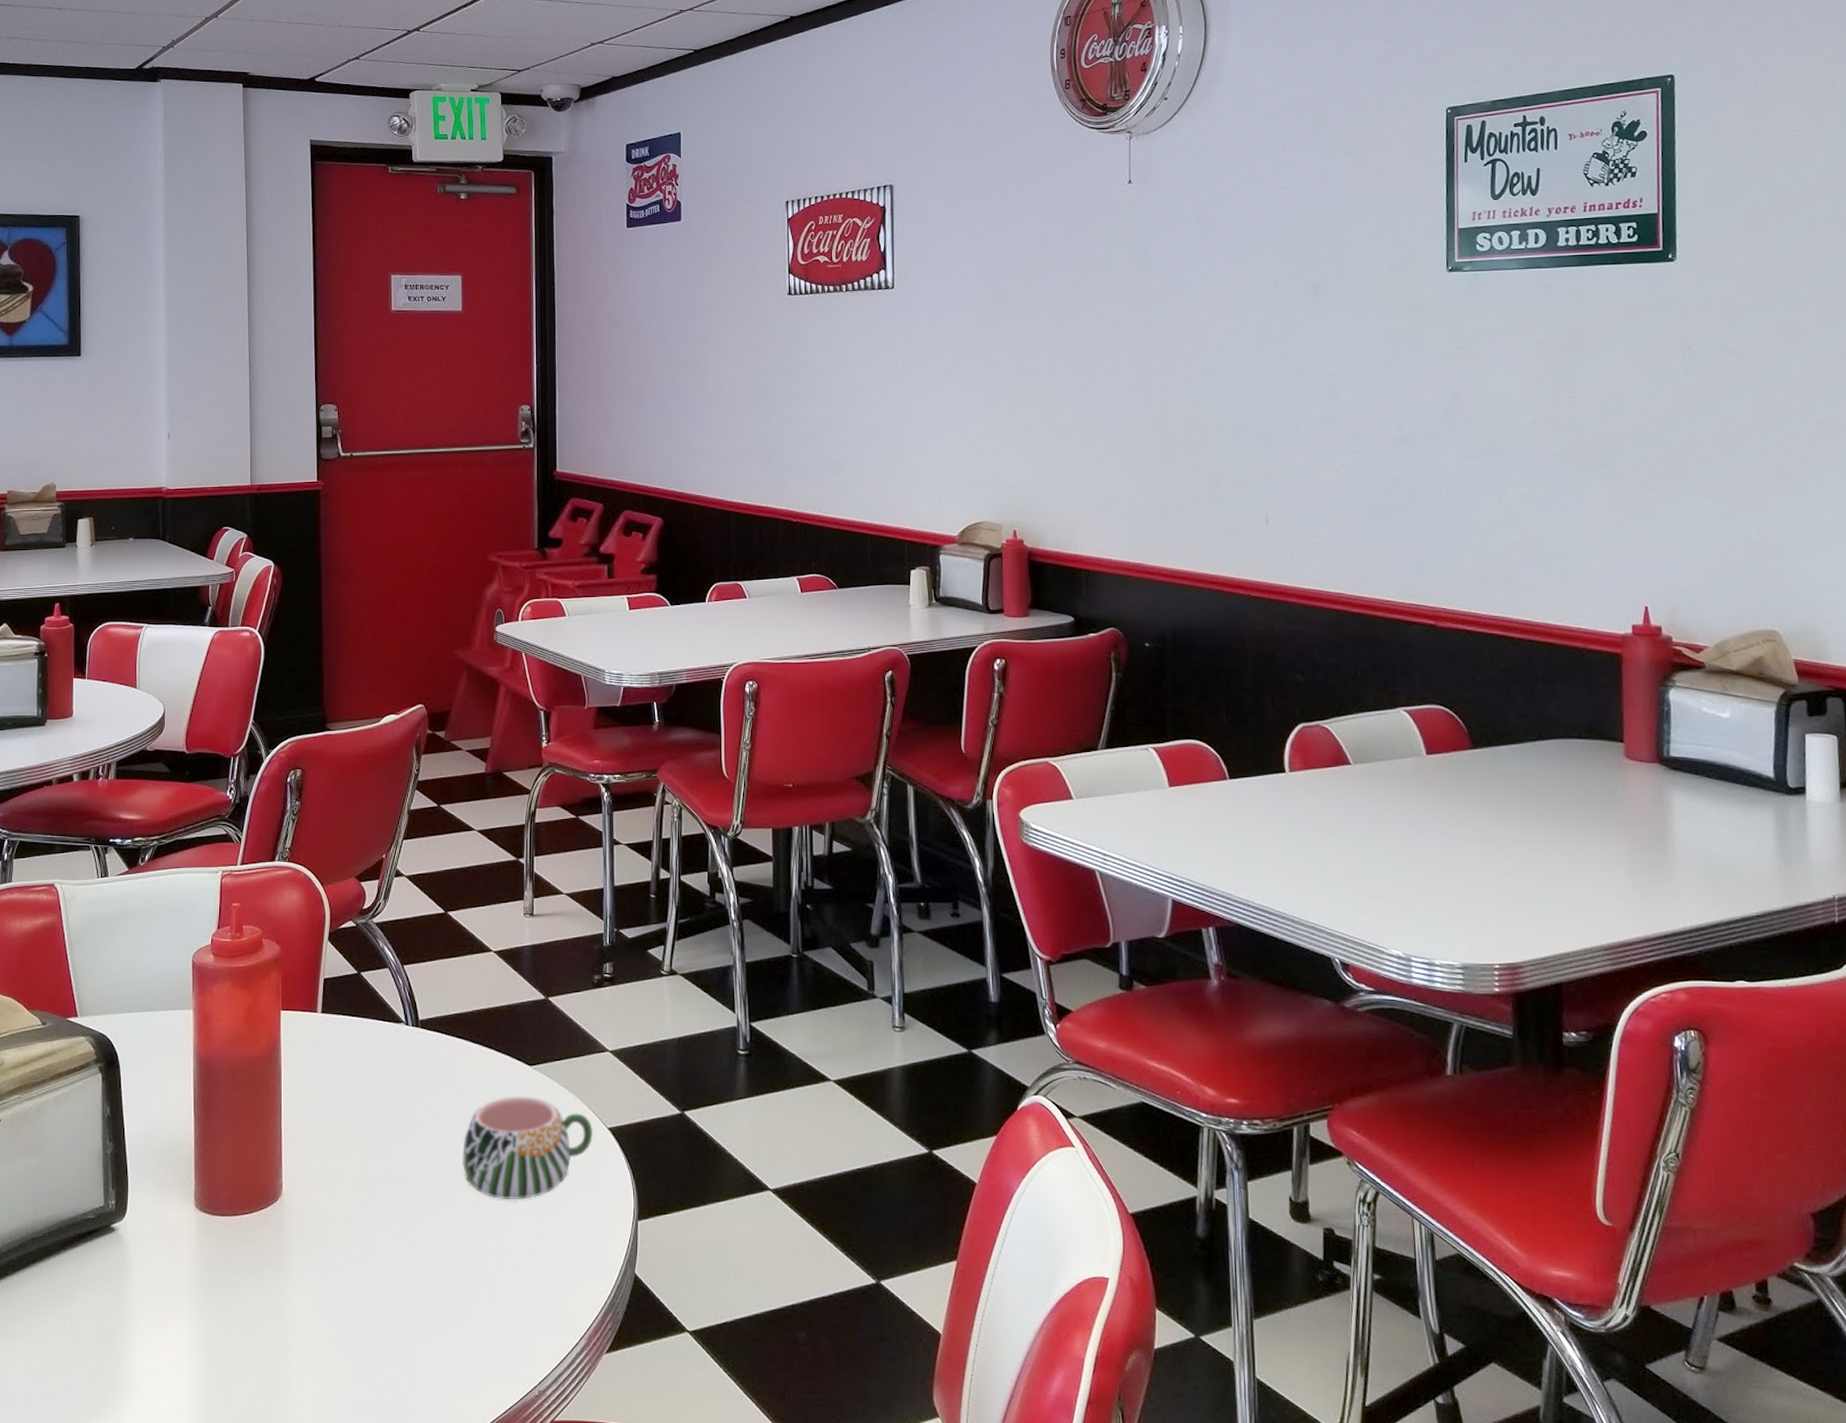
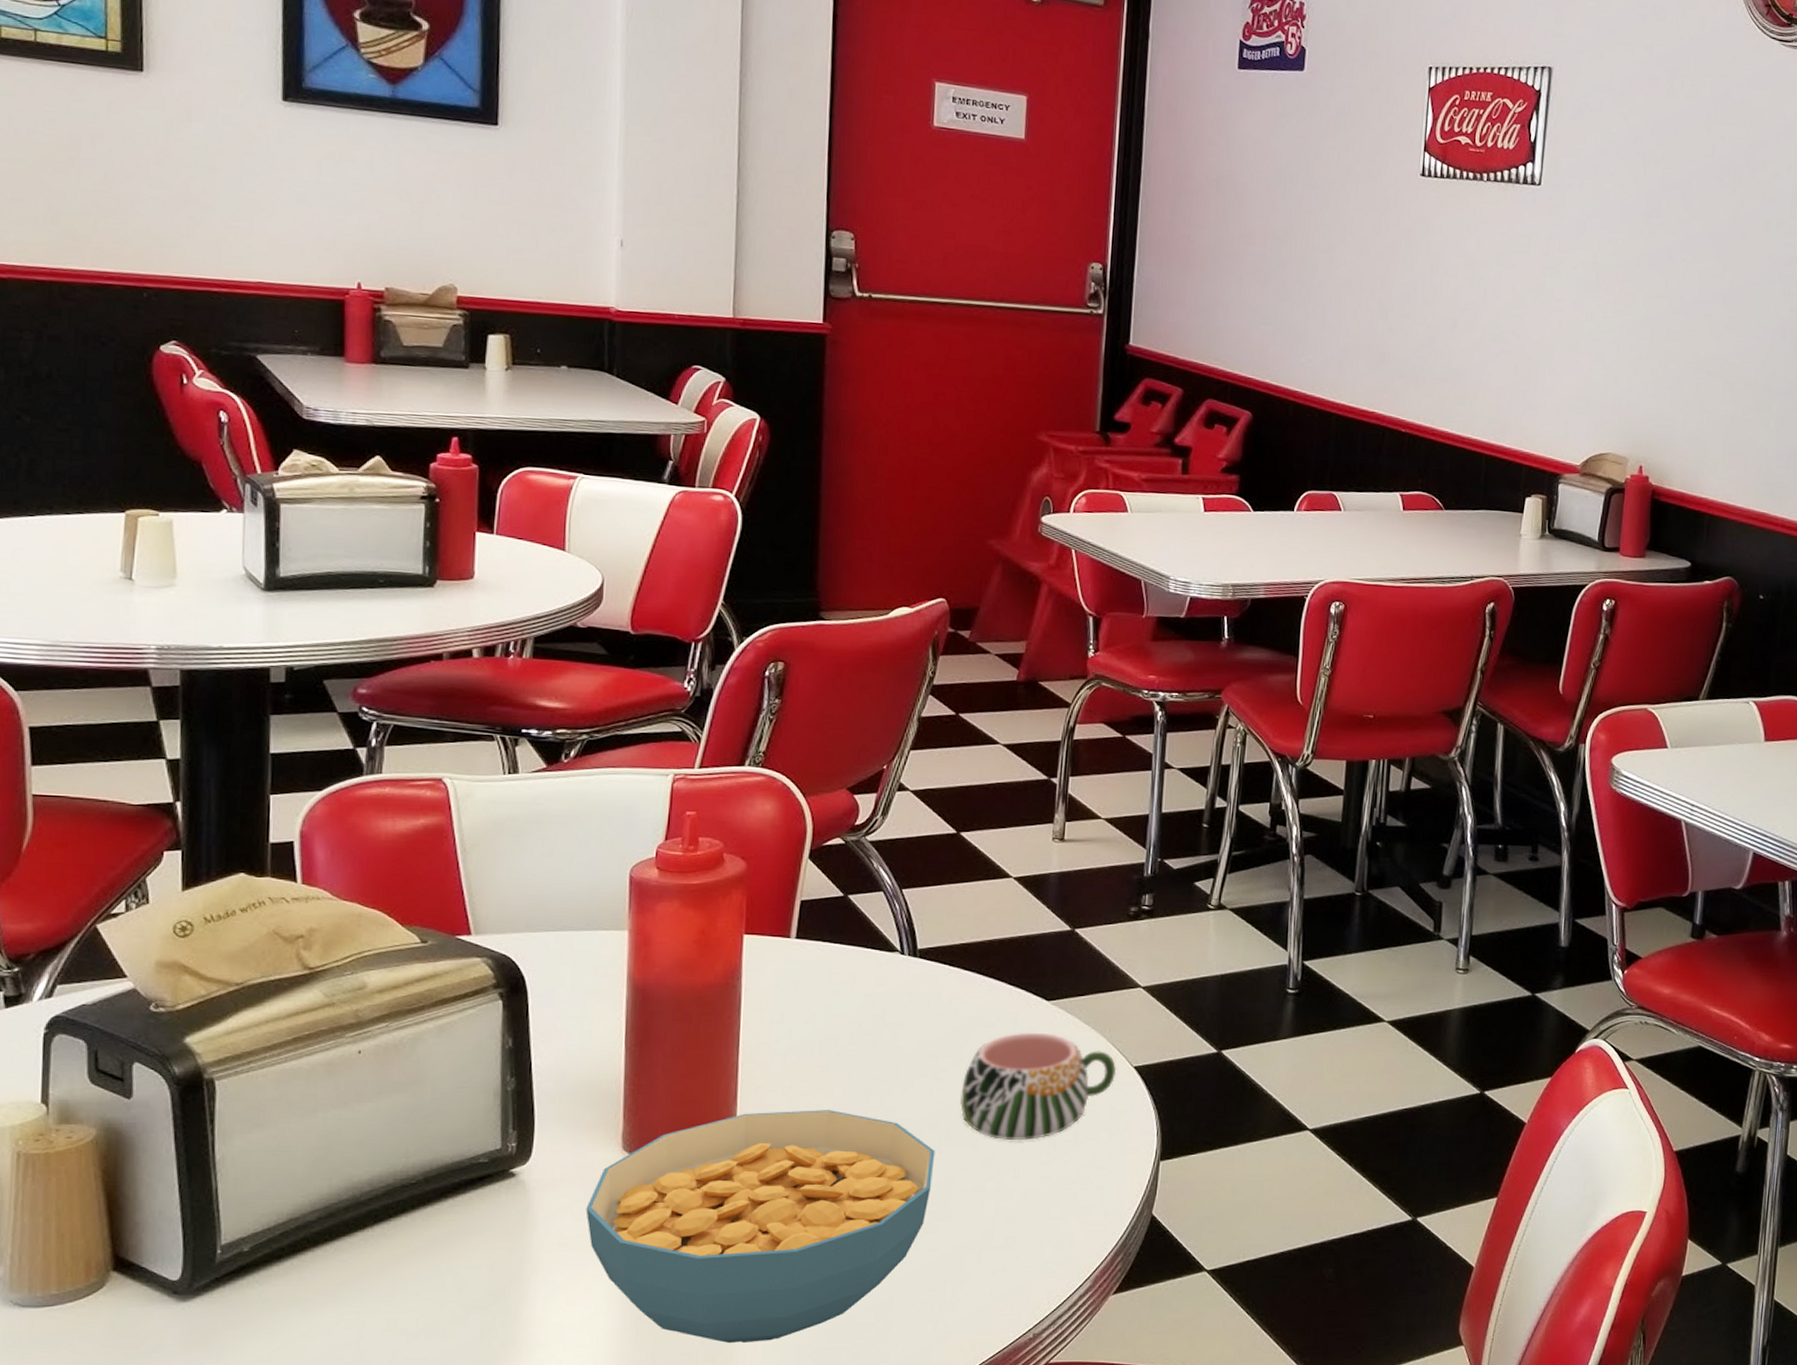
cereal bowl: none [169,1170,444,1391] -> present [585,1110,935,1343]

